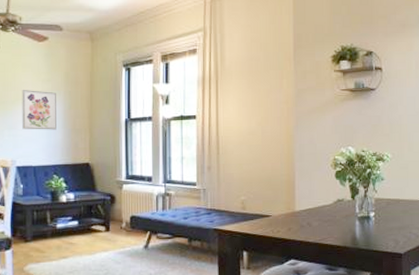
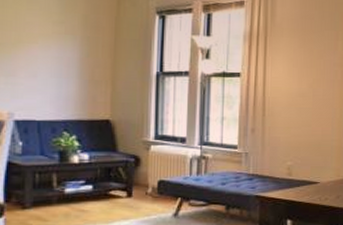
wall art: present [22,90,56,130] -> none [24,31,71,80]

